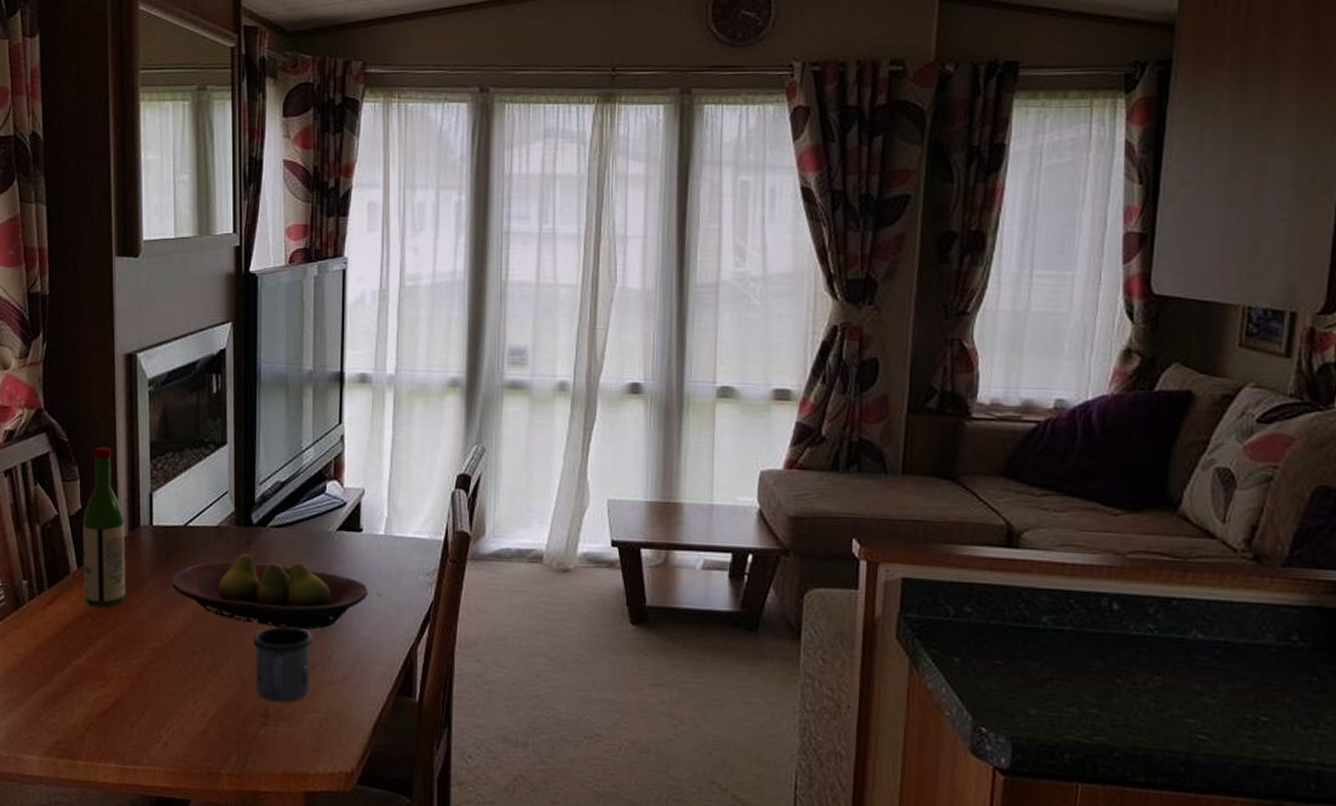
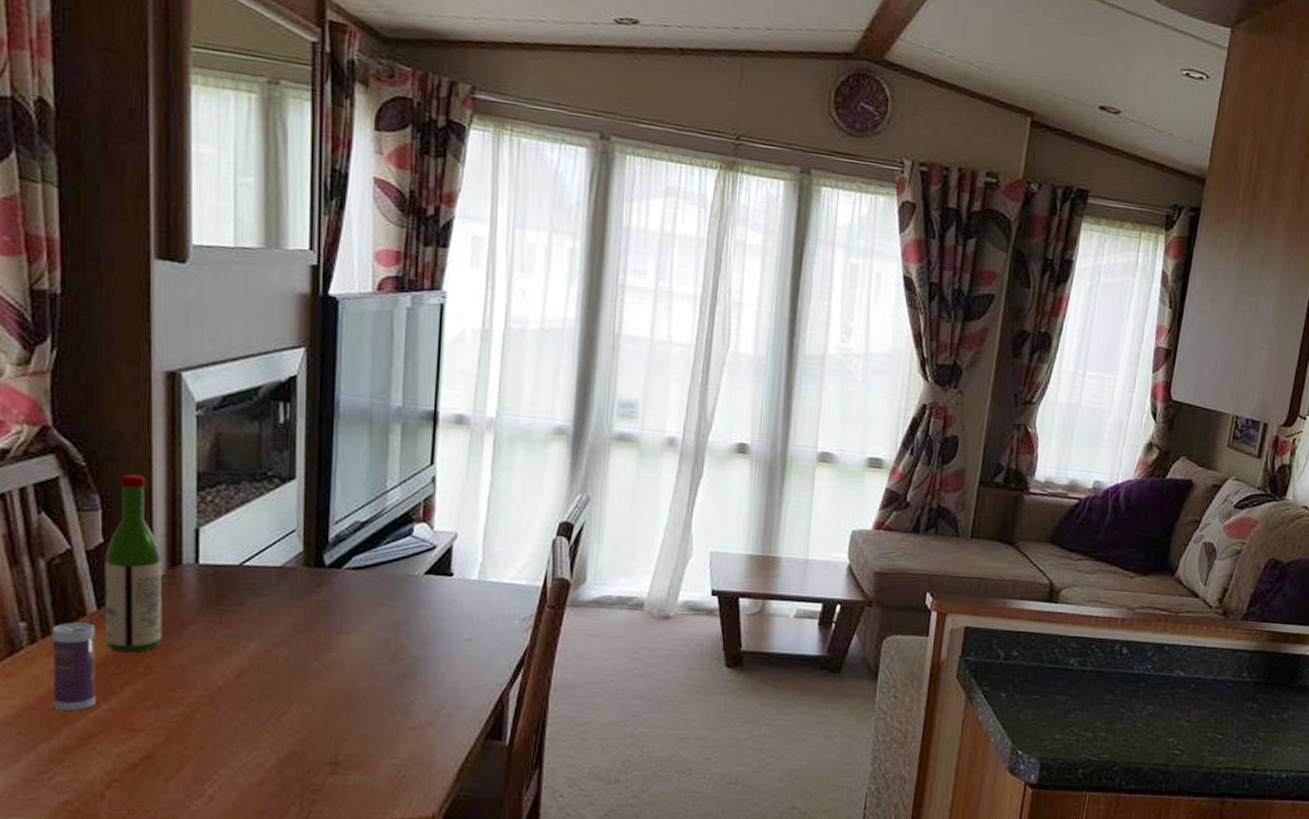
beverage can: none [45,580,78,660] -> present [51,622,97,711]
fruit bowl: present [171,554,368,630] -> none [222,596,458,675]
mug: present [253,626,312,703] -> none [322,672,393,750]

